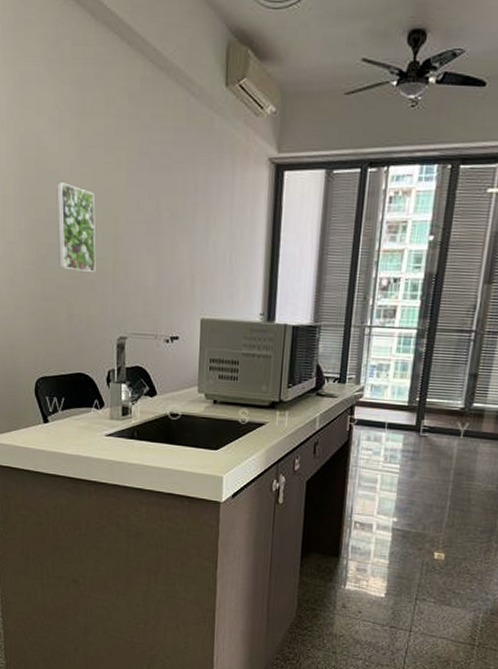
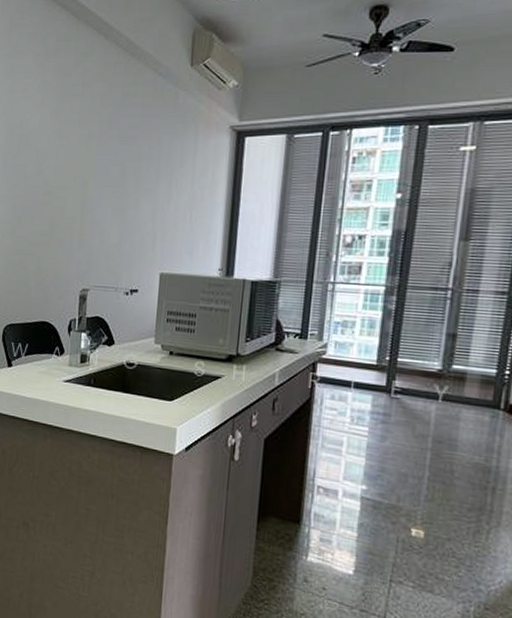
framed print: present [57,182,96,273] -> none [32,153,68,231]

